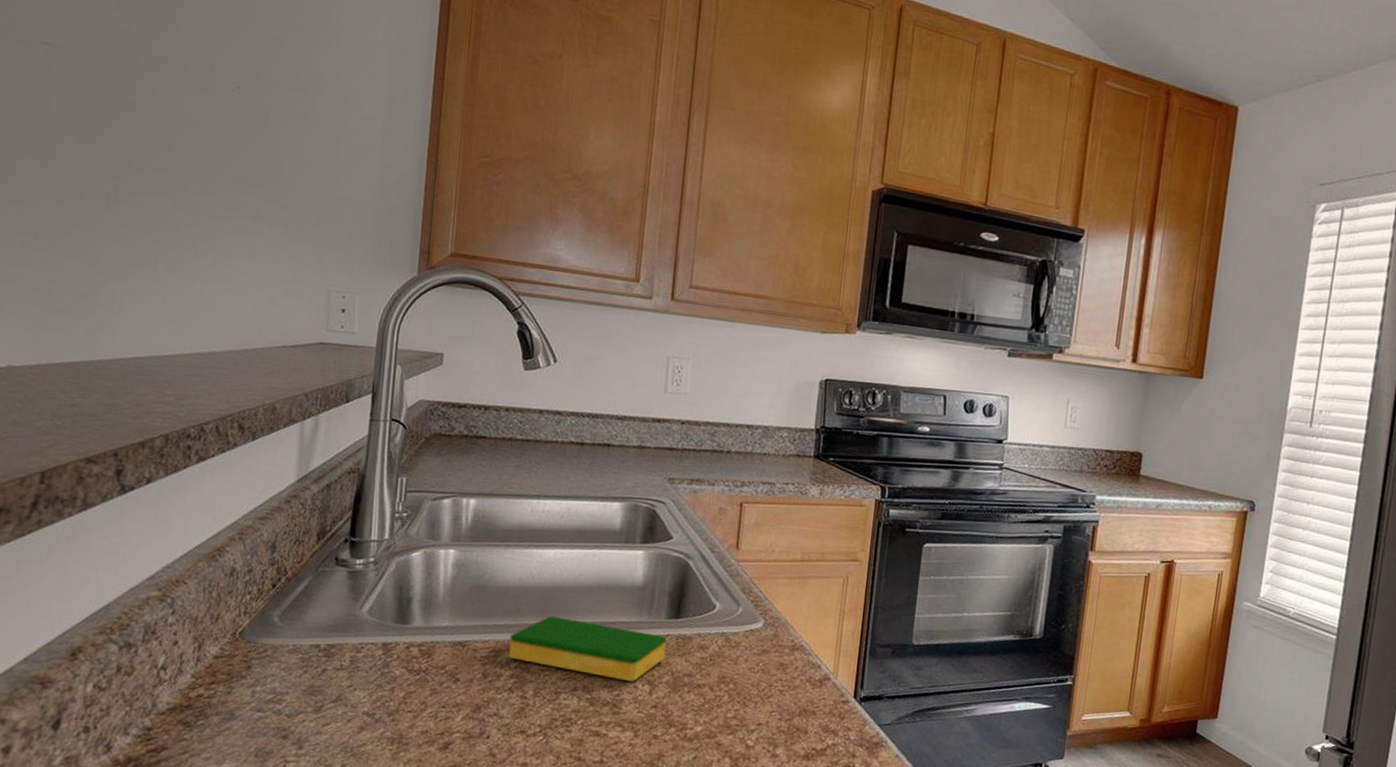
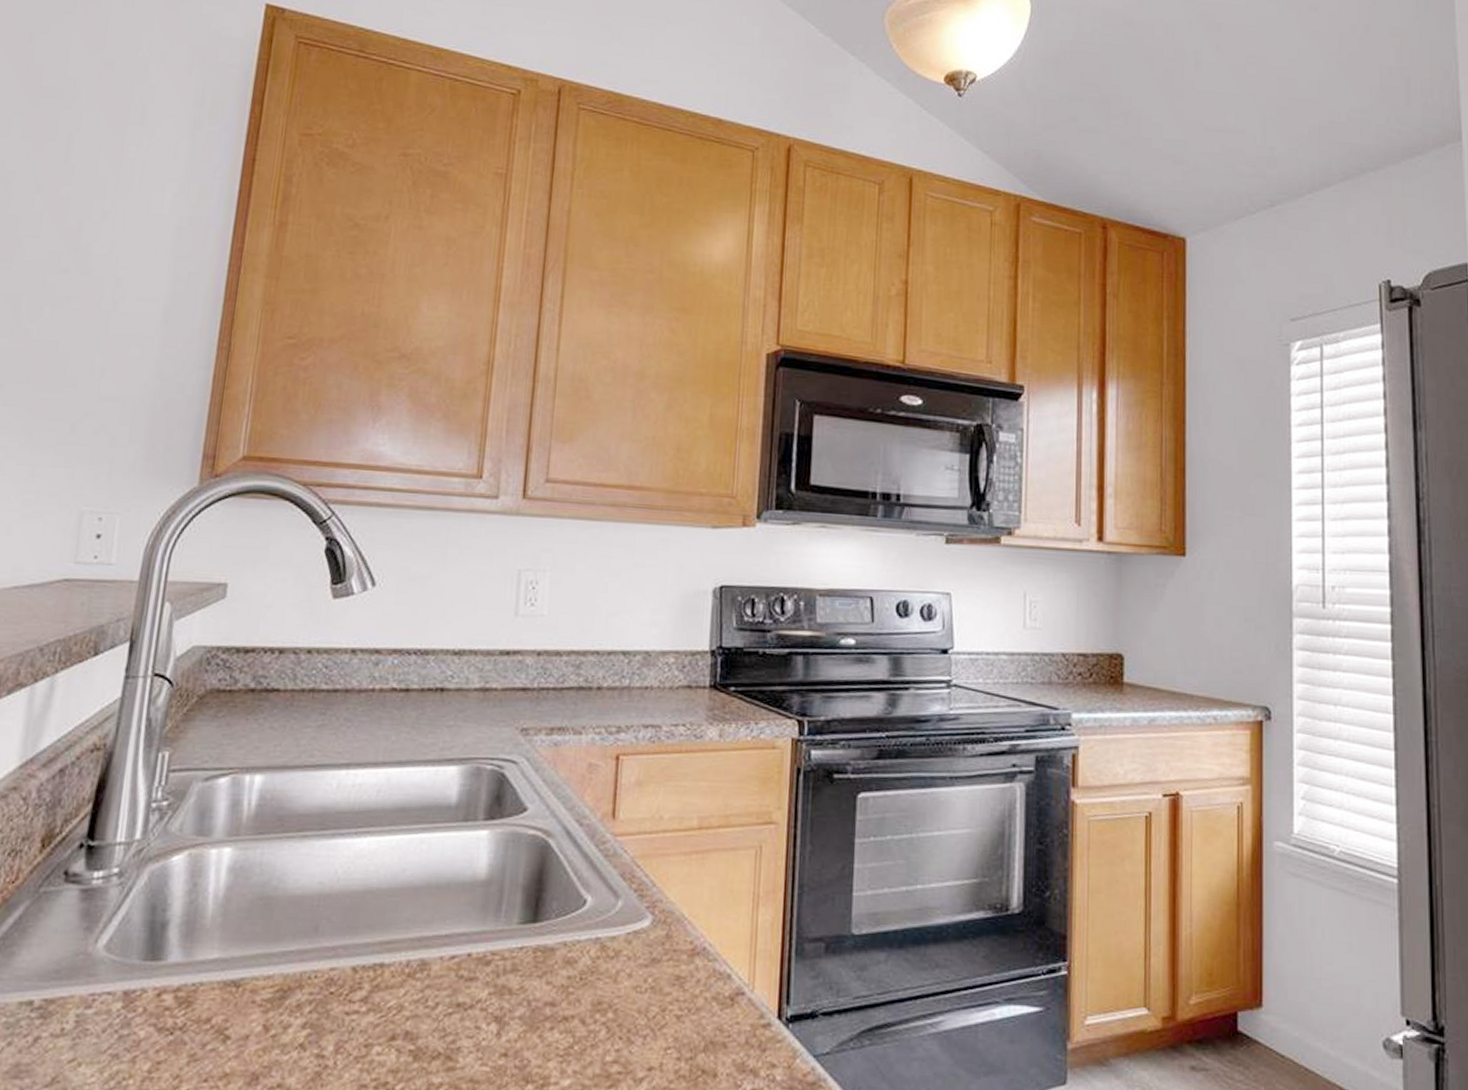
dish sponge: present [508,616,666,682] -> none [300,932,520,1021]

